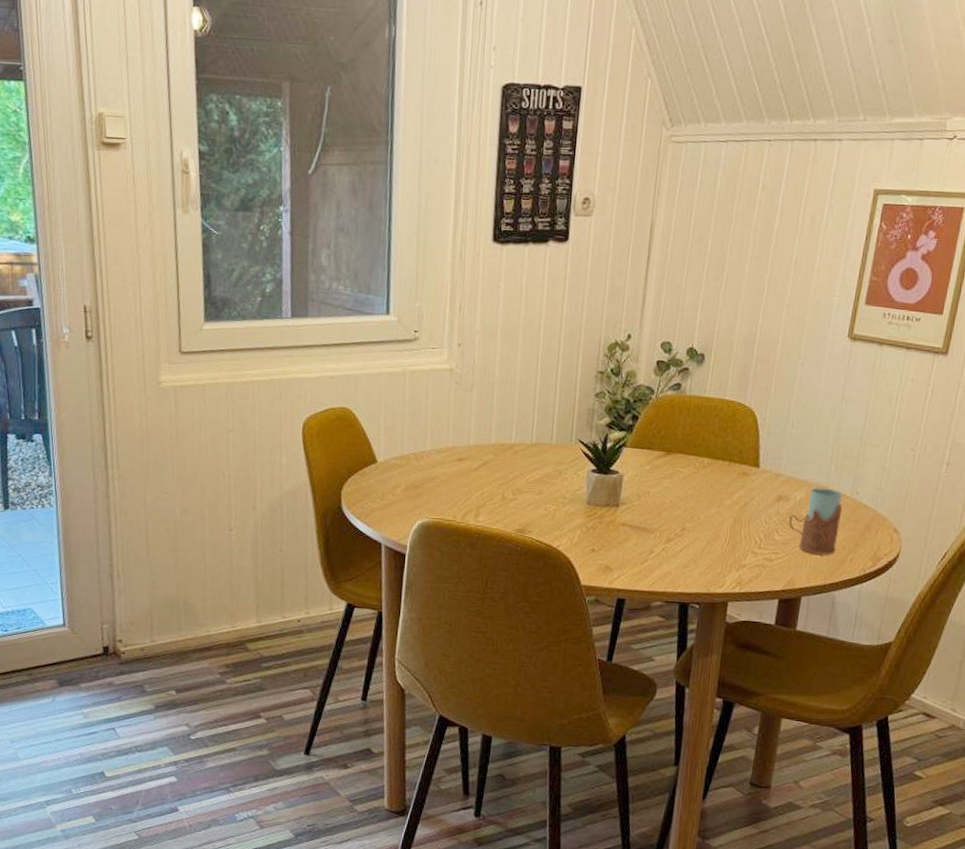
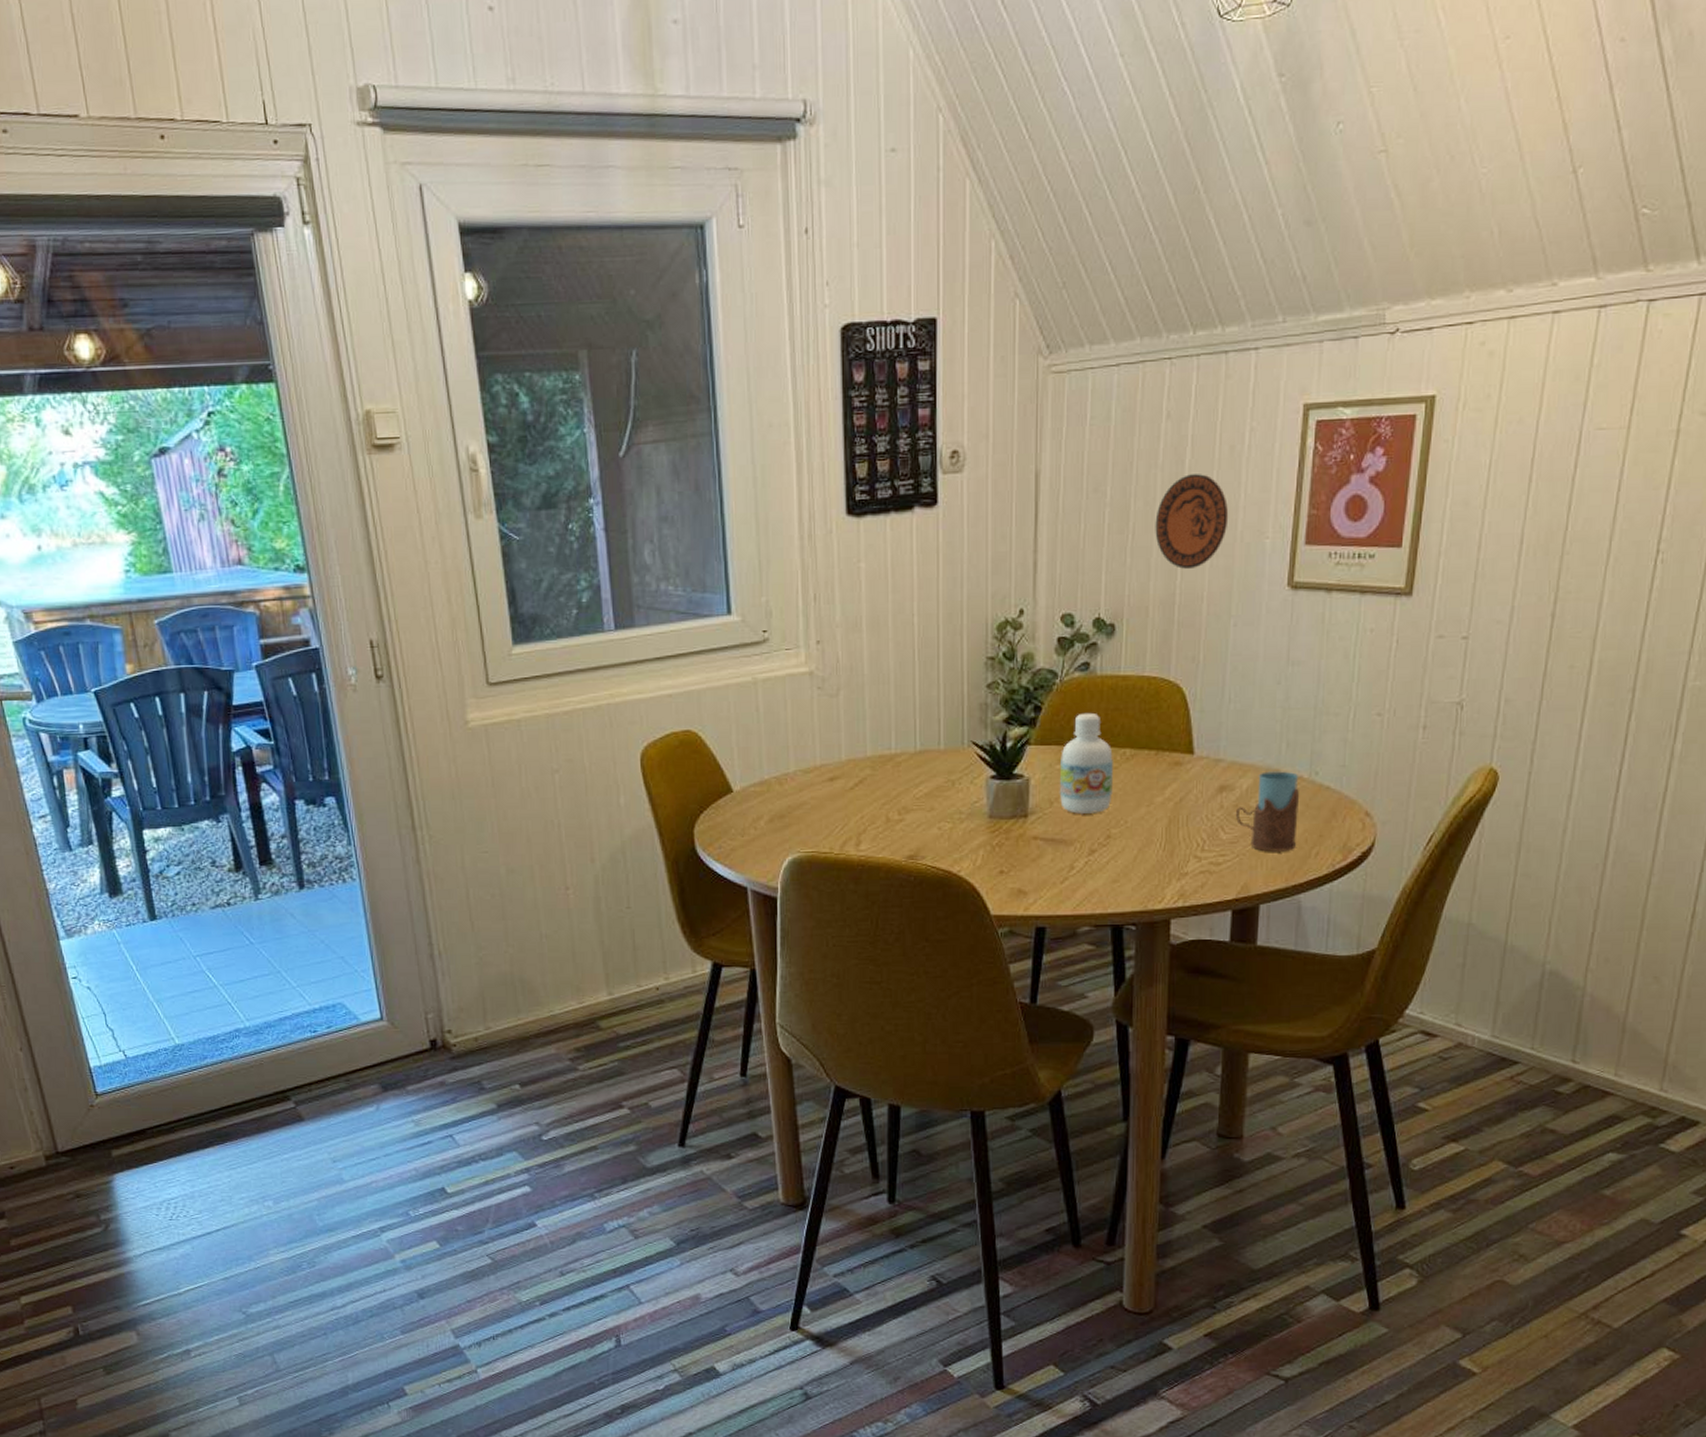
bottle: none [646,425,694,509] -> present [1059,712,1113,815]
decorative plate: none [744,237,806,315] -> present [1155,474,1229,569]

